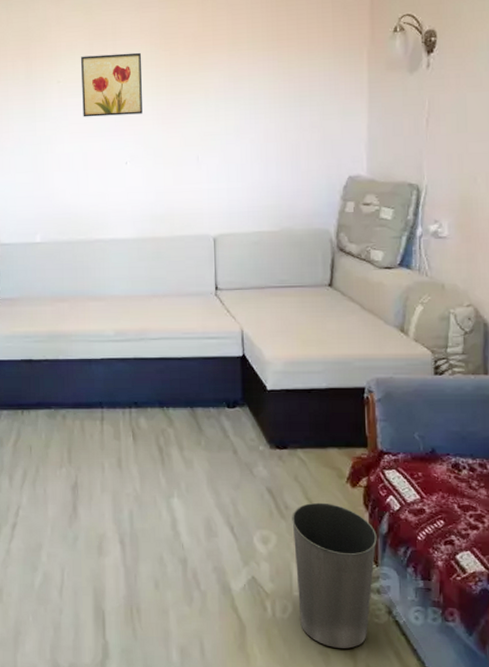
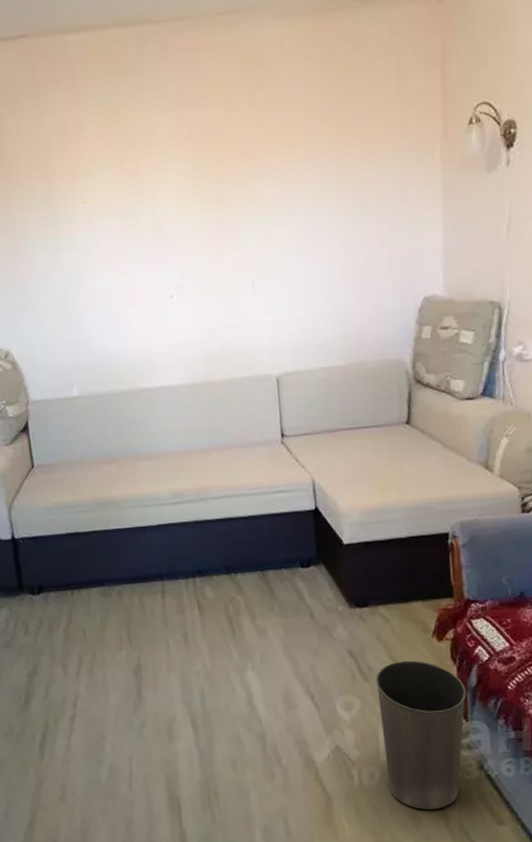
wall art: present [81,52,142,117] -> none [110,161,187,244]

